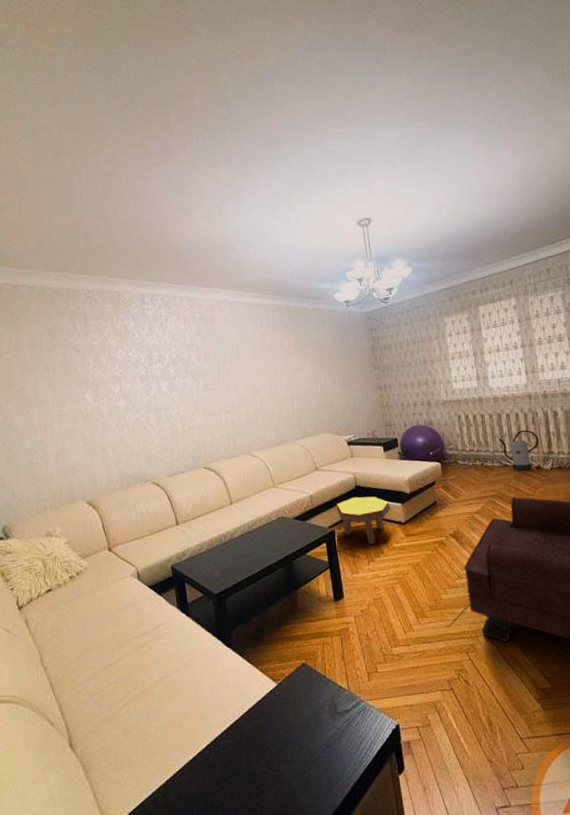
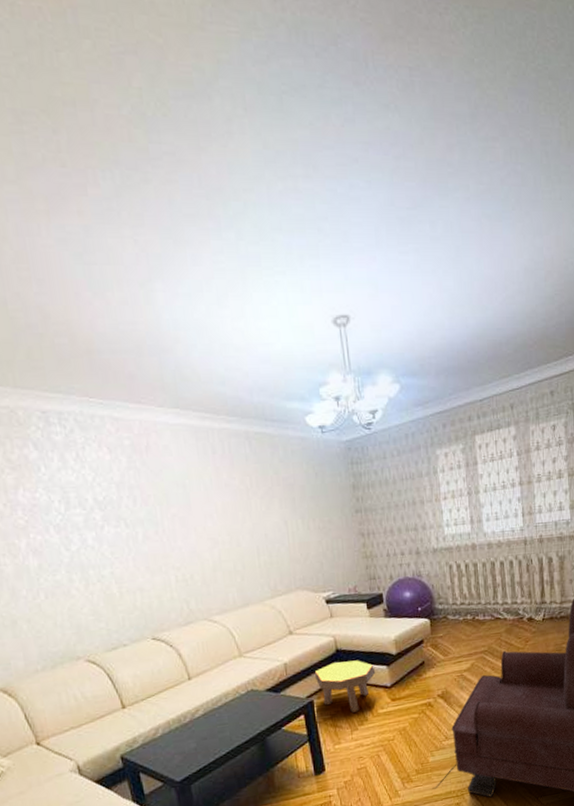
watering can: present [498,429,539,471] -> none [491,578,532,624]

